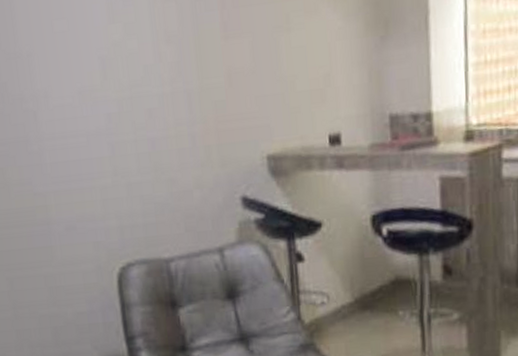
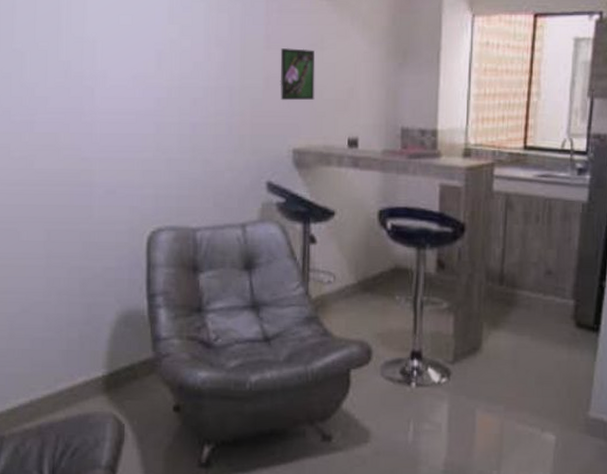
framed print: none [240,33,286,99] -> present [280,47,315,101]

